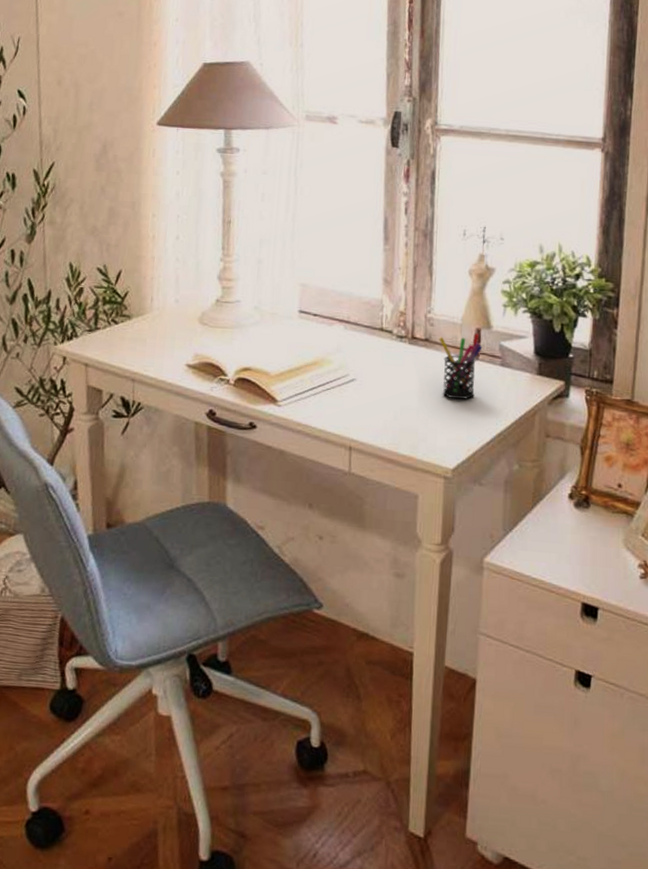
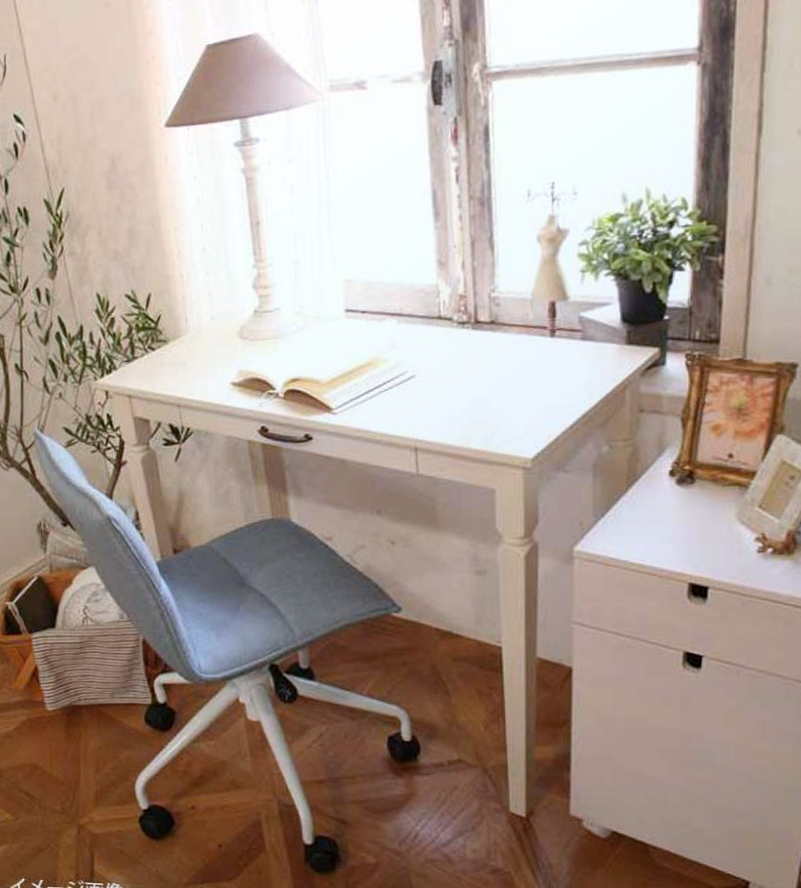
pen holder: present [439,333,483,399] -> none [507,307,559,383]

